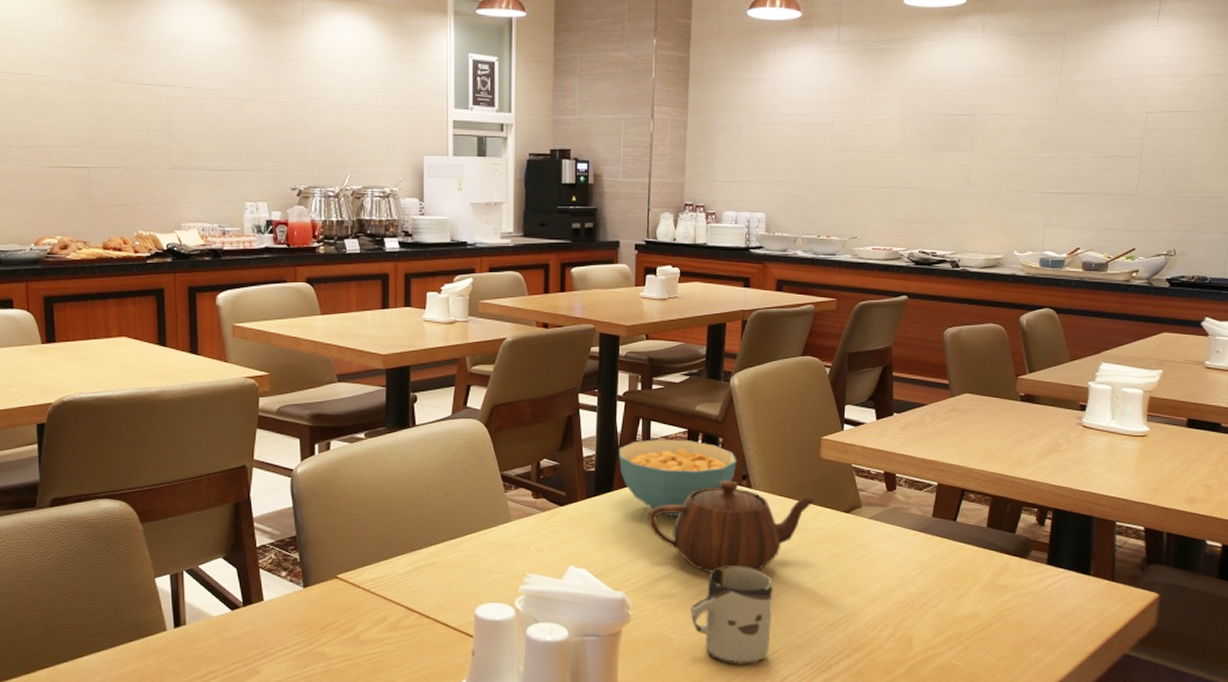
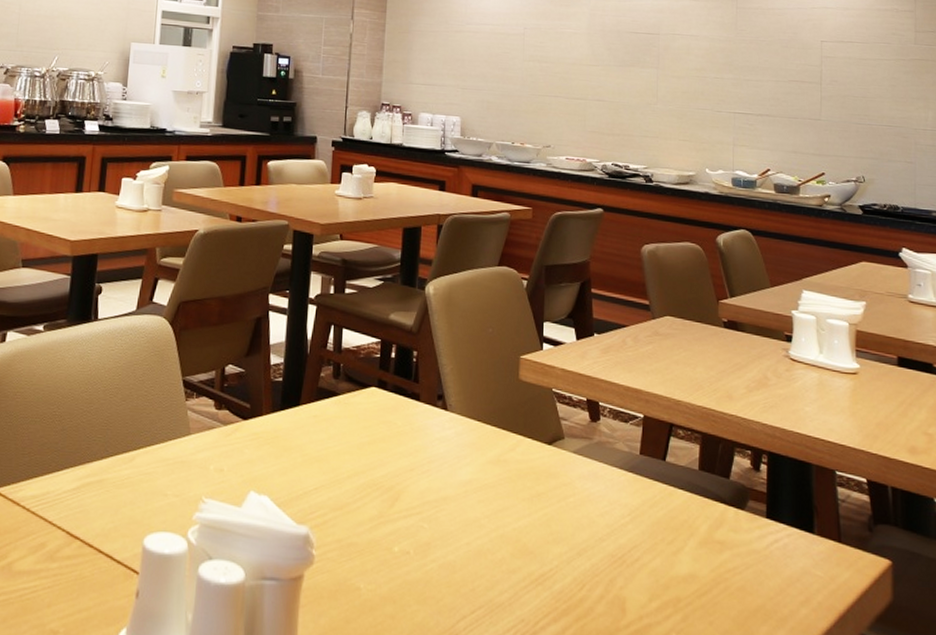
cereal bowl: present [618,439,737,516] -> none [307,349,432,438]
teapot: present [648,480,817,573] -> none [337,399,517,510]
cup: present [690,567,773,665] -> none [380,502,471,626]

